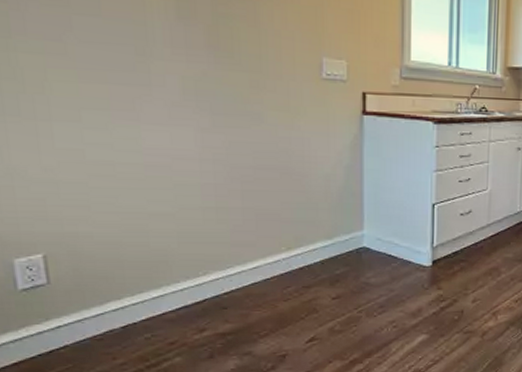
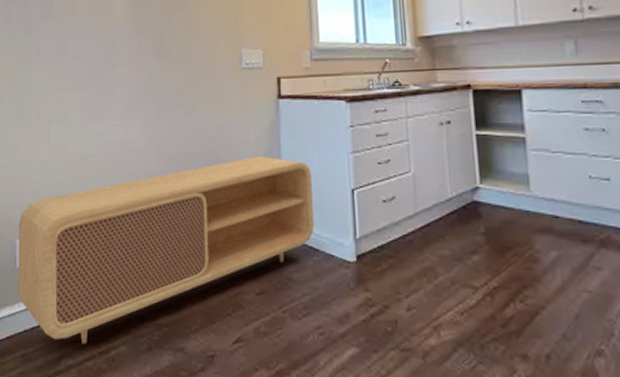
tv stand: none [14,171,395,360] -> present [18,156,315,344]

